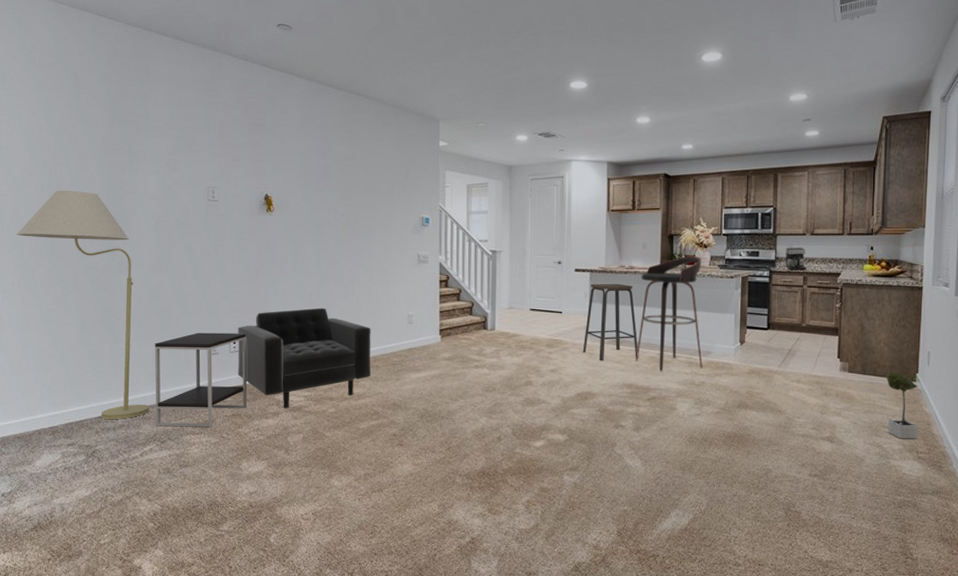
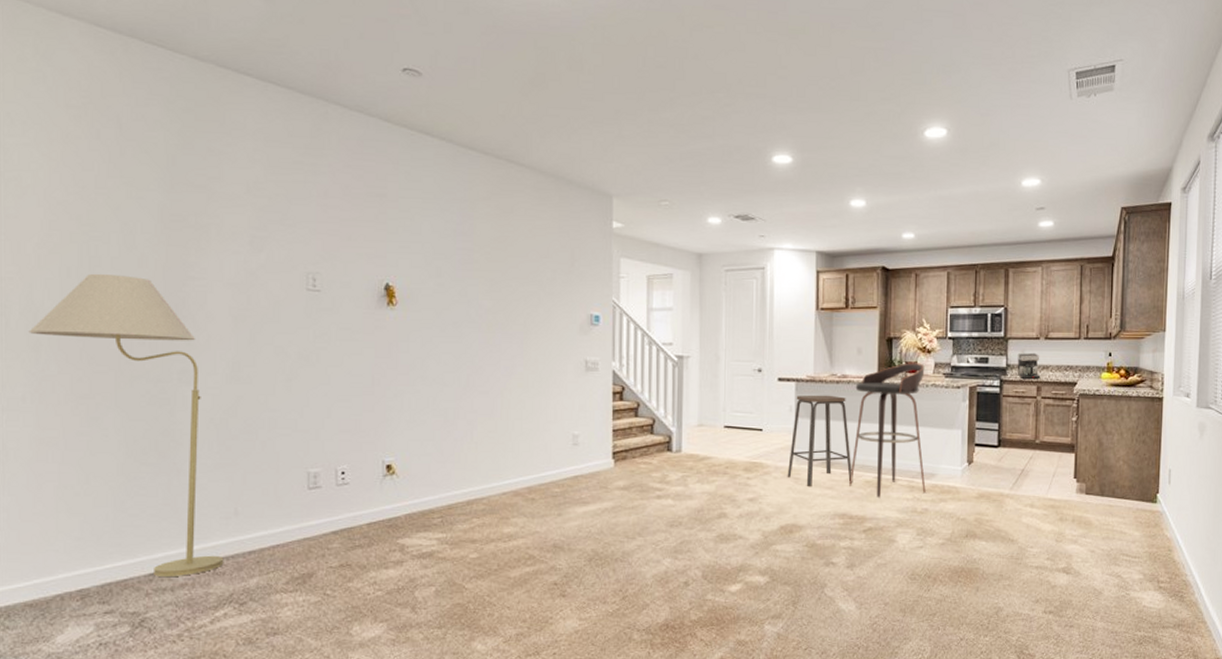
side table: present [155,332,248,428] -> none [232,460,361,584]
armchair: present [238,307,371,409] -> none [348,427,525,556]
potted tree: present [887,371,918,439] -> none [1126,492,1159,568]

